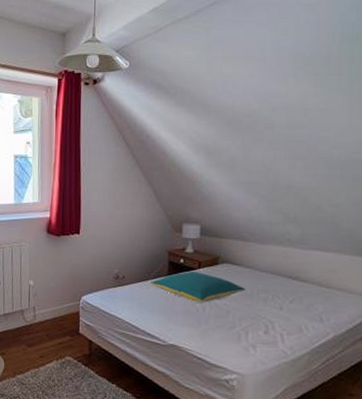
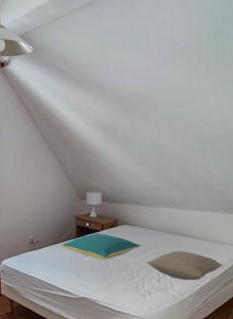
pillow: none [252,298,352,336] -> present [146,251,224,281]

